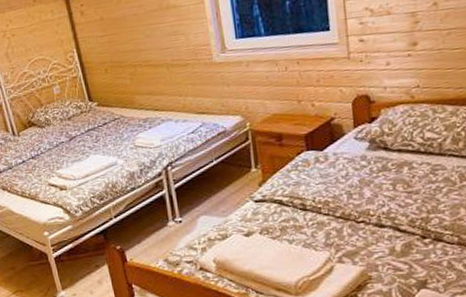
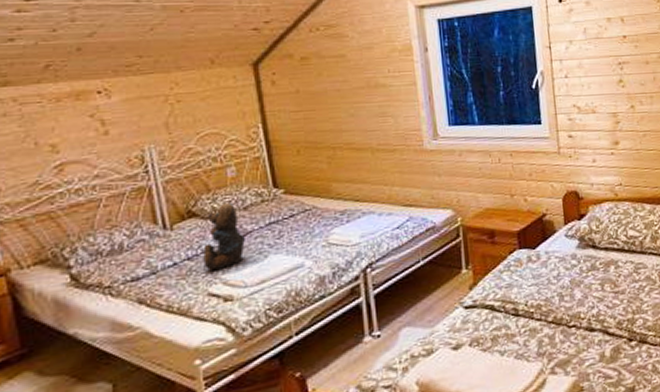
teddy bear: none [42,114,72,168] -> present [203,202,247,272]

